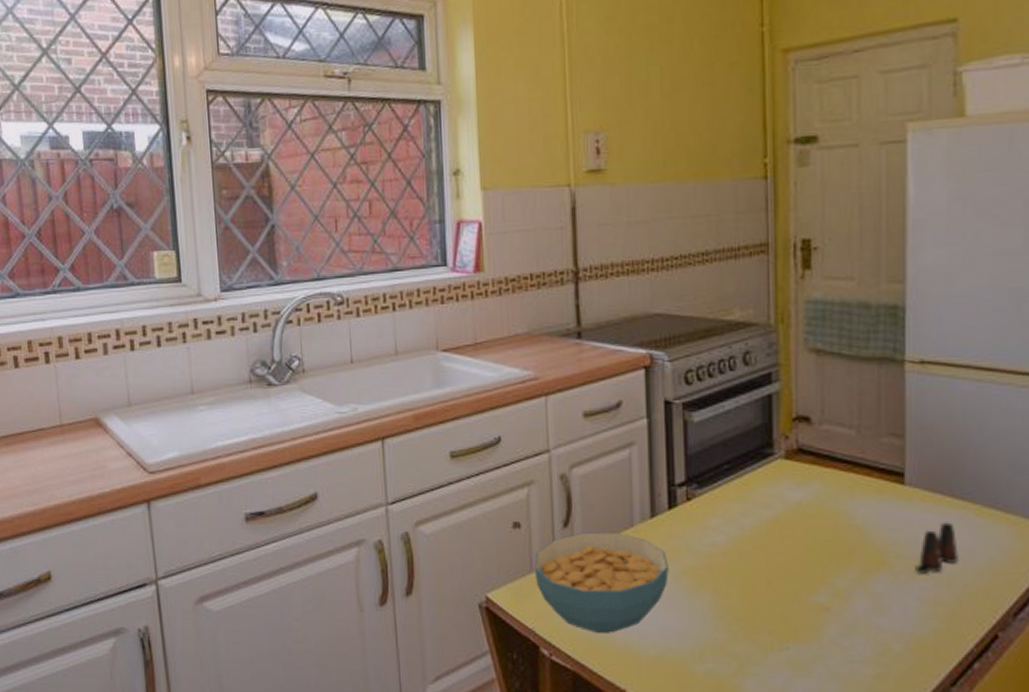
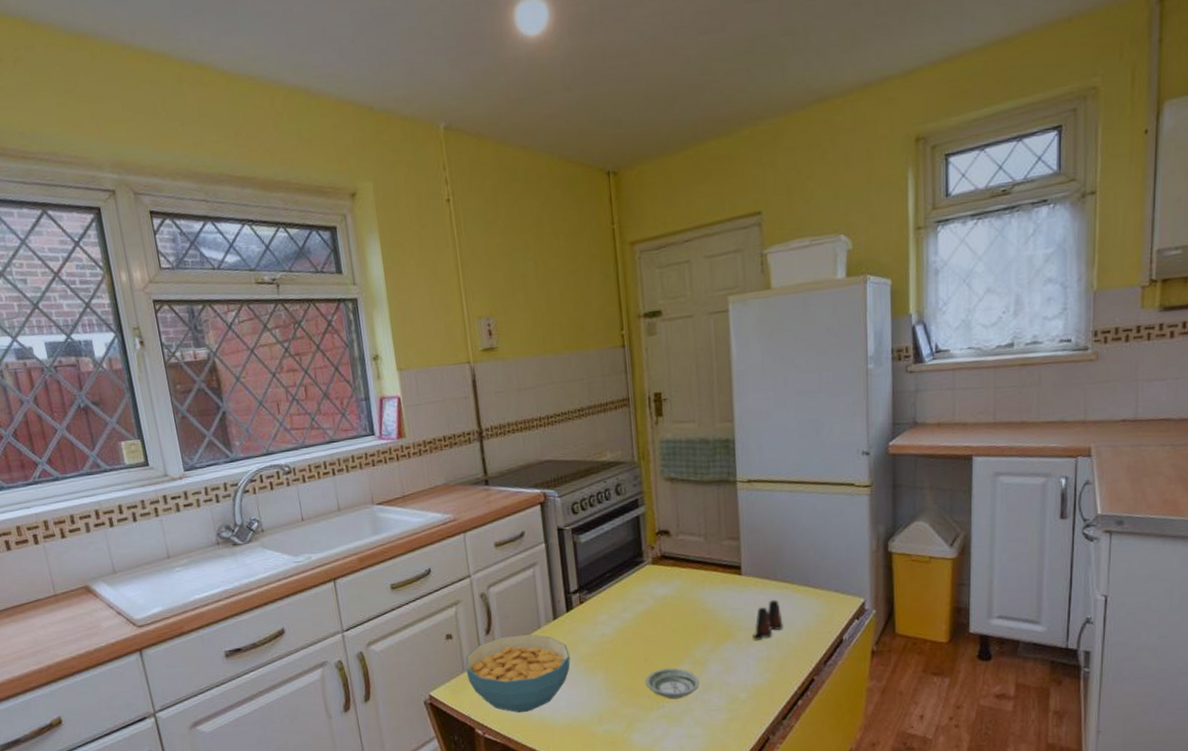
saucer: none [765,597,839,641] -> present [645,668,700,700]

